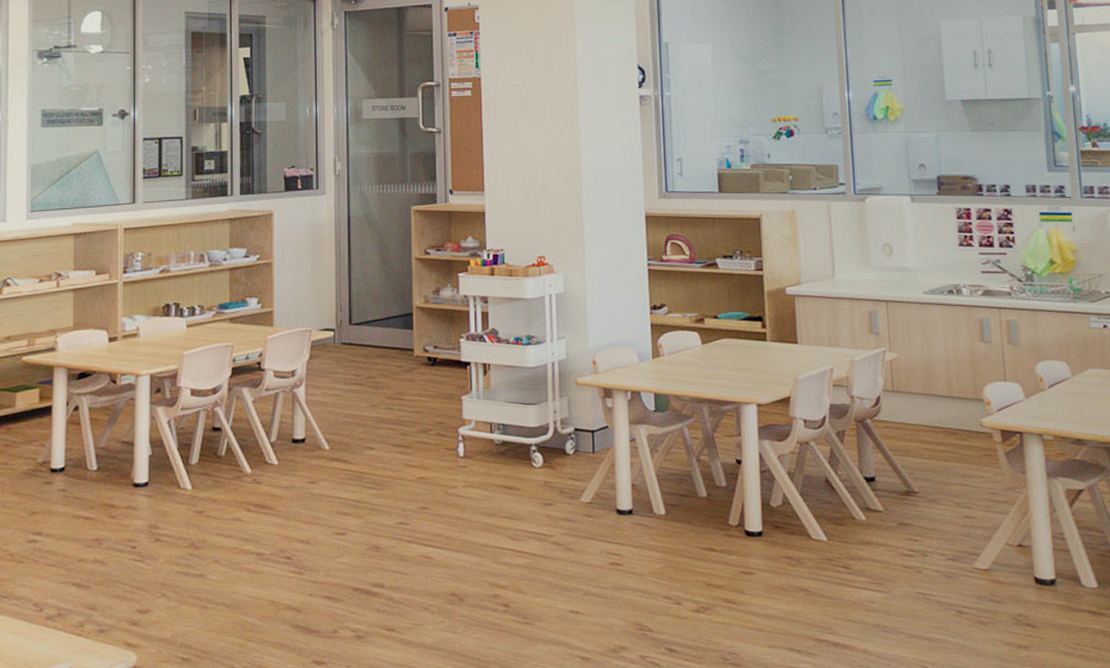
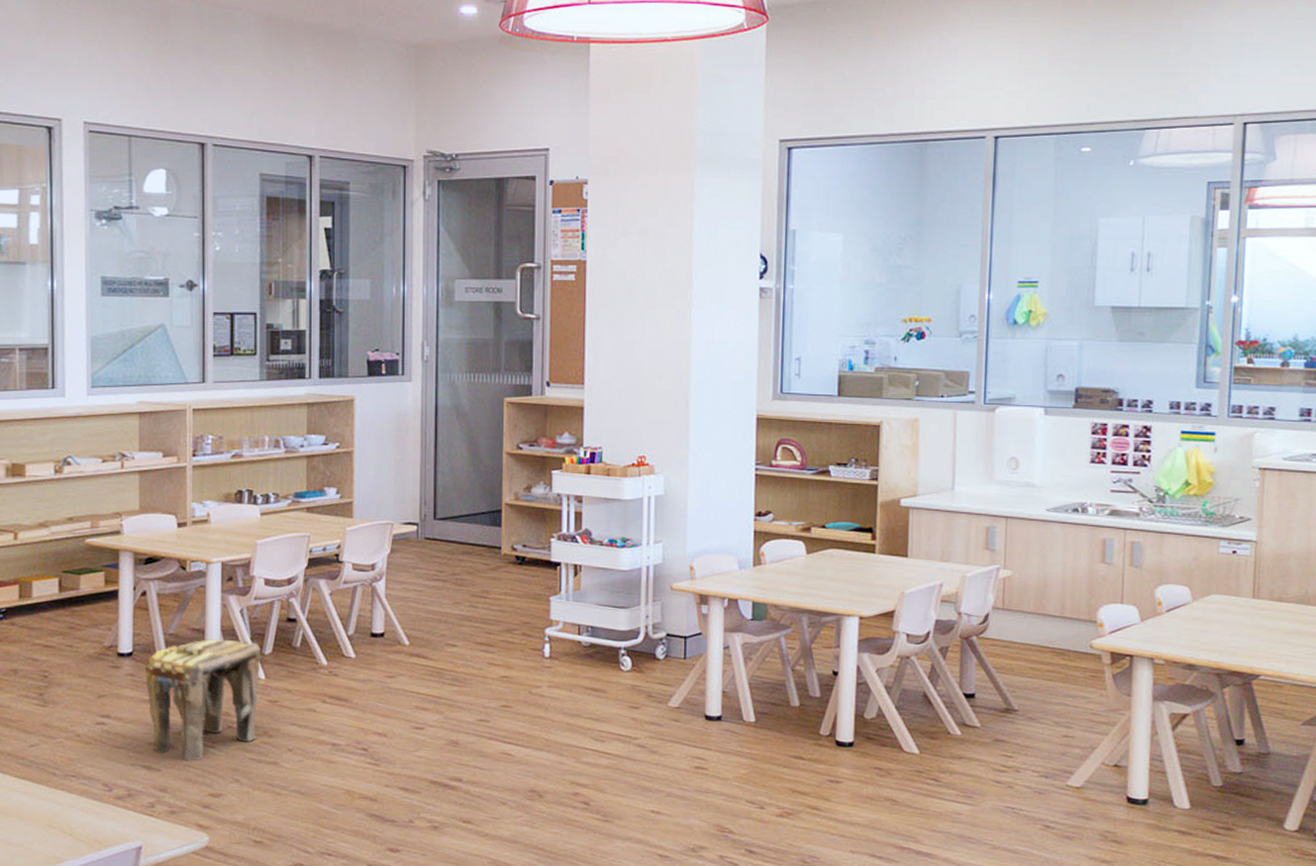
stool: none [77,451,187,577] -> present [145,639,261,761]

